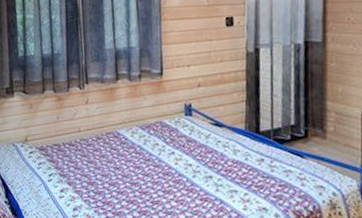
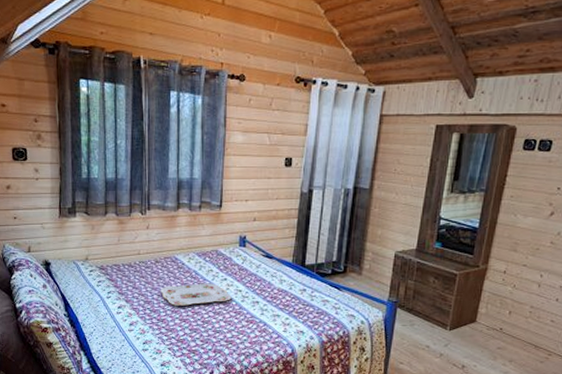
serving tray: none [103,158,182,186] -> present [160,283,232,306]

